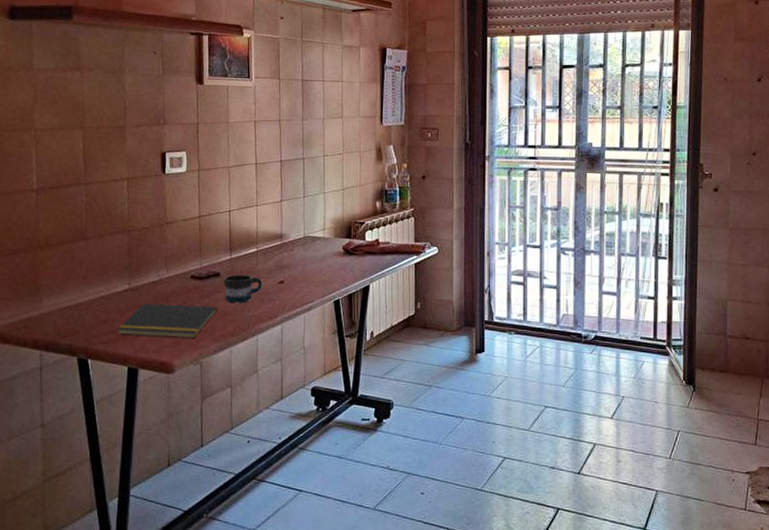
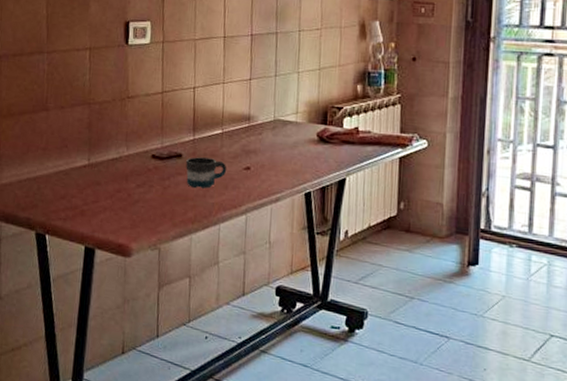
notepad: present [117,303,218,338] -> none [75,181,179,222]

